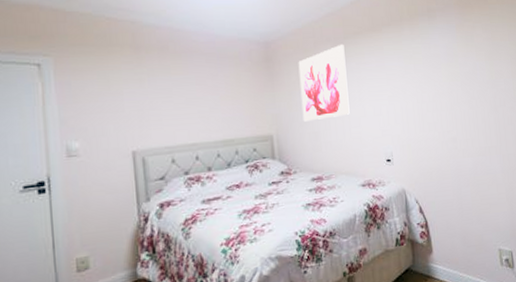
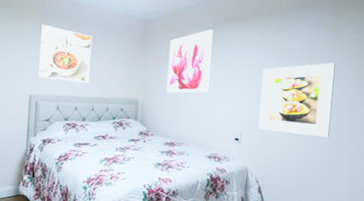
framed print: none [135,61,209,128] -> present [38,24,93,83]
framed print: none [402,65,478,146] -> present [258,63,335,138]

